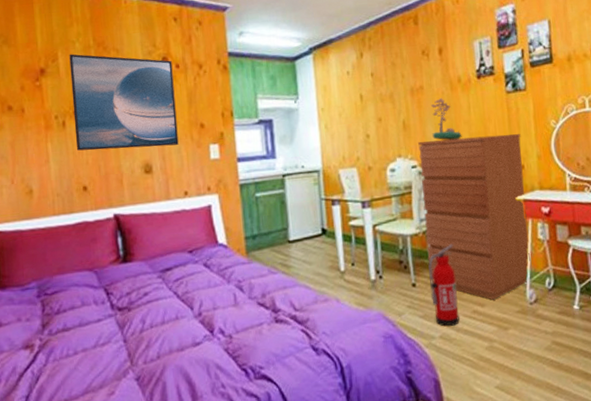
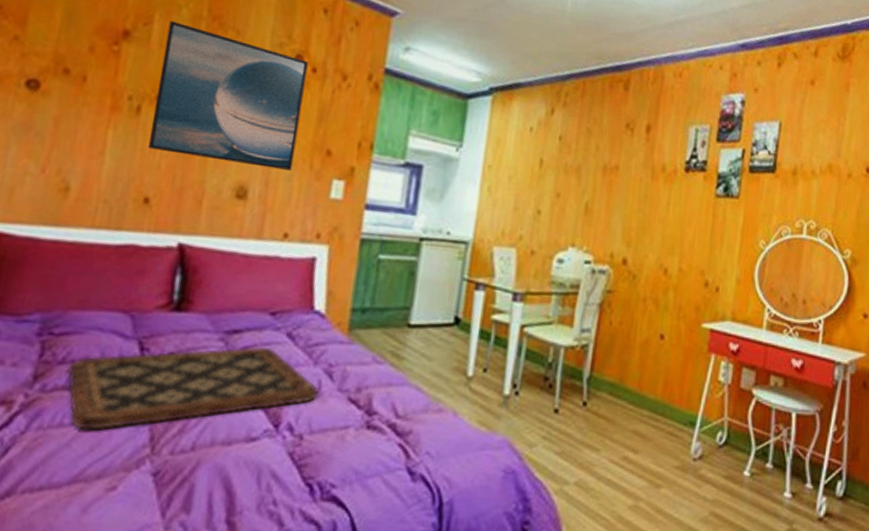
tray: none [62,276,236,357] -> present [67,347,320,430]
dresser: present [418,134,530,300] -> none [580,232,723,448]
fire extinguisher: present [428,245,460,327] -> none [574,368,615,472]
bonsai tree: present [431,98,462,141] -> none [617,185,653,240]

